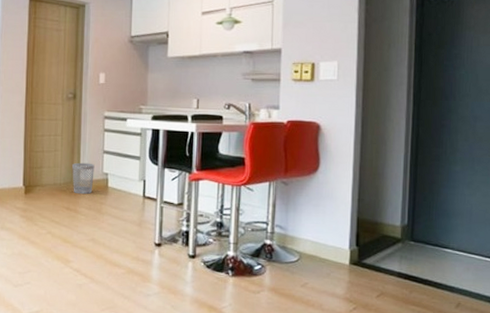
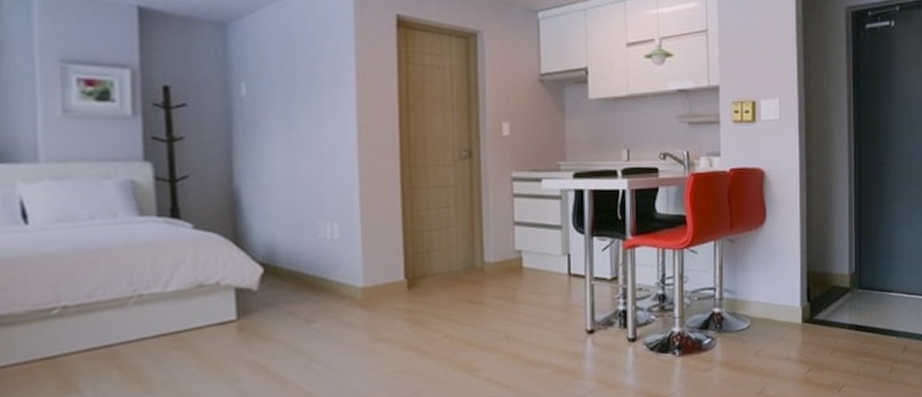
wastebasket: present [72,162,95,195] -> none [473,239,503,281]

